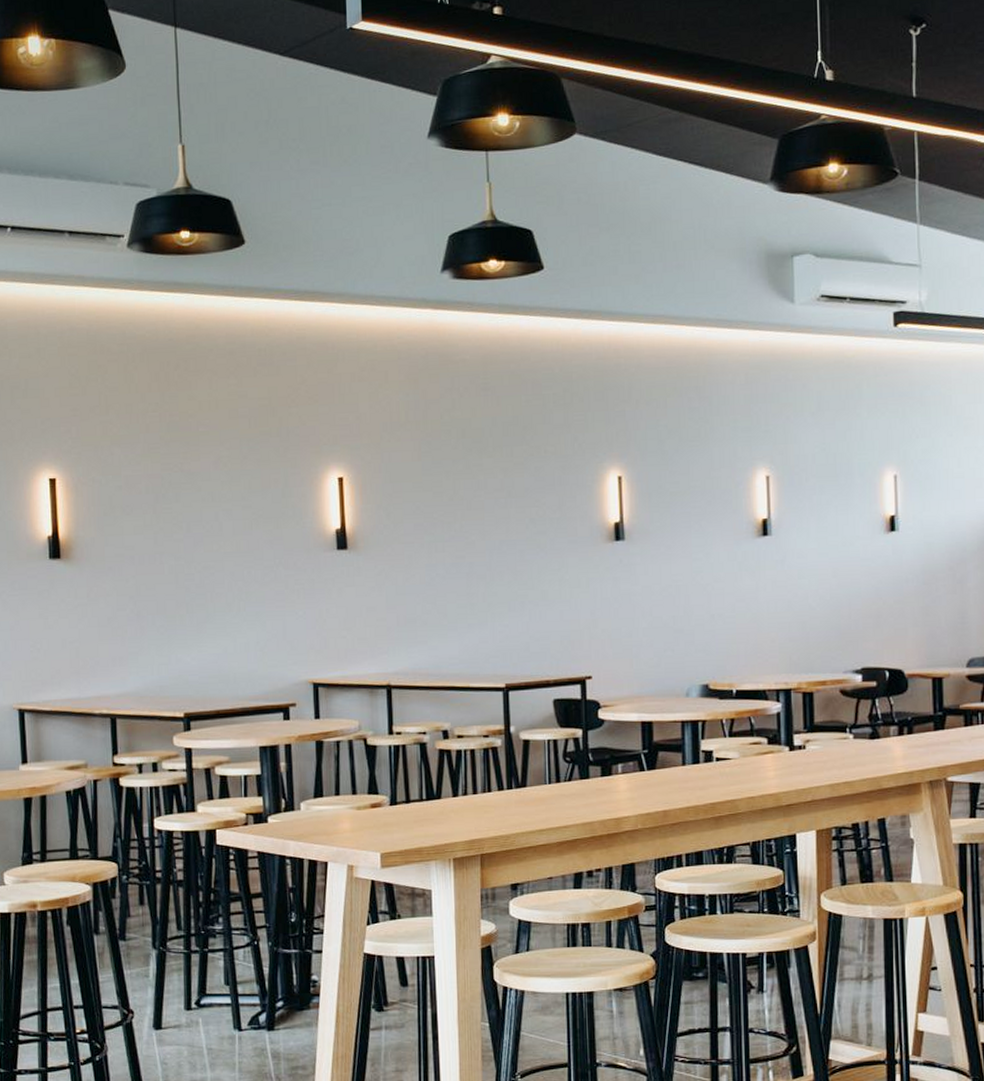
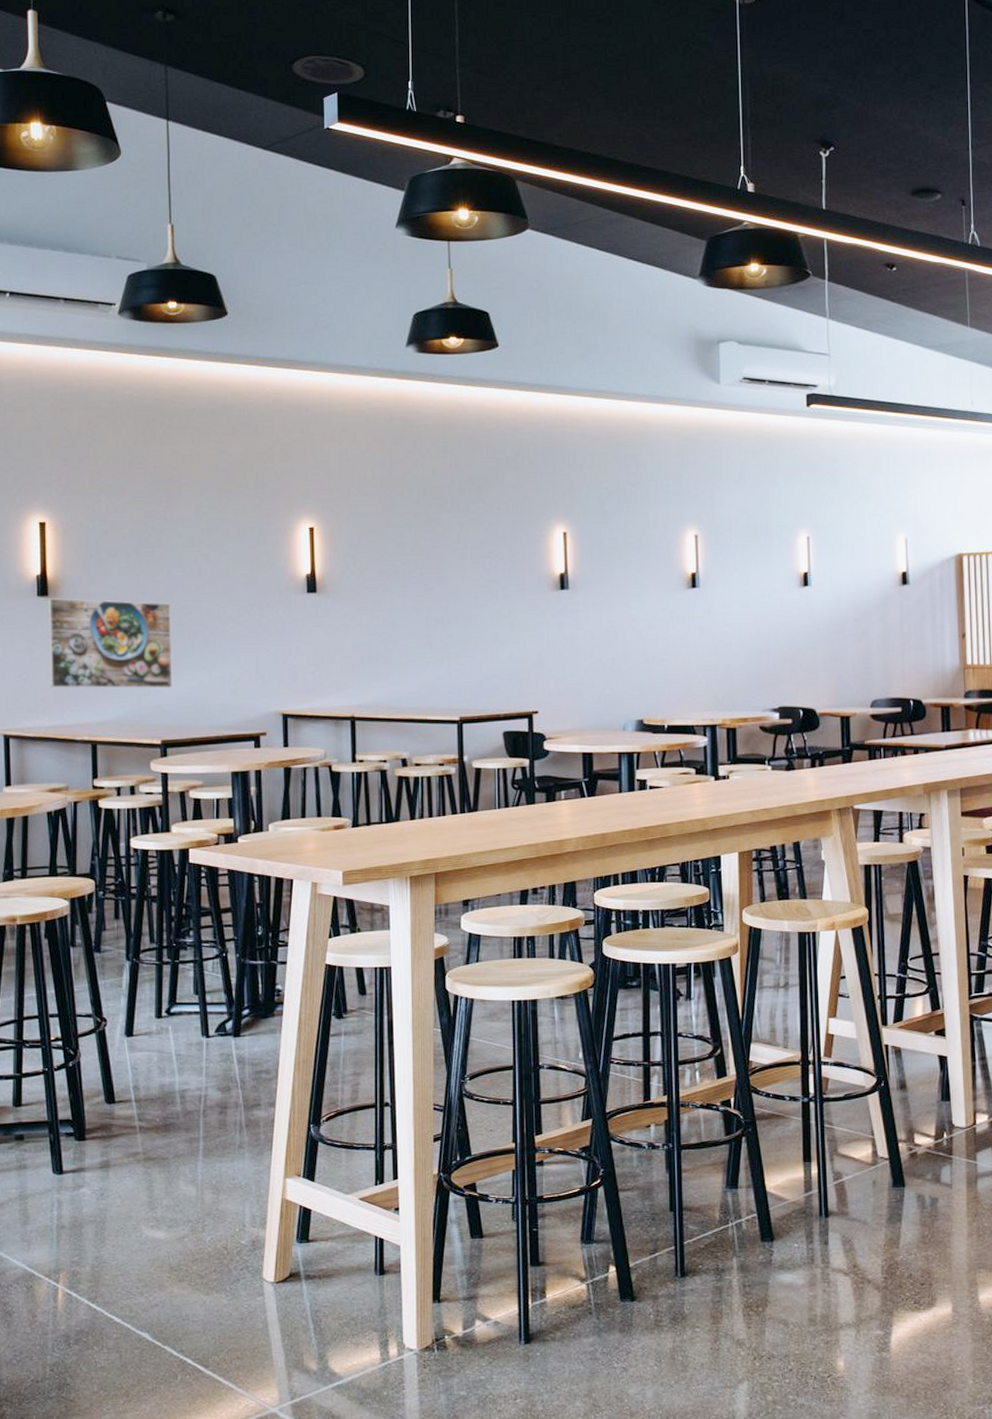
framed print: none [59,560,195,659] -> present [46,597,173,689]

